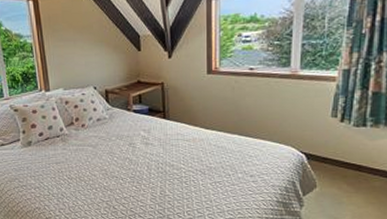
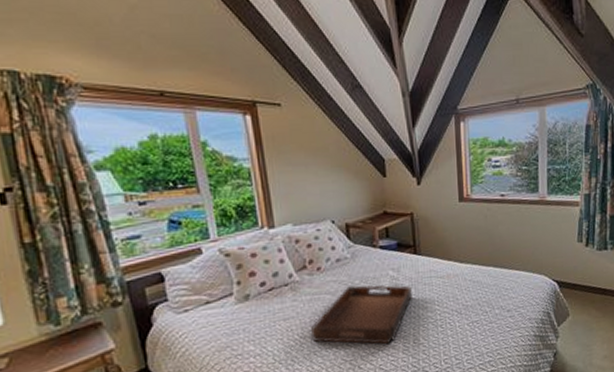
serving tray: none [76,141,160,192] -> present [310,285,412,345]

